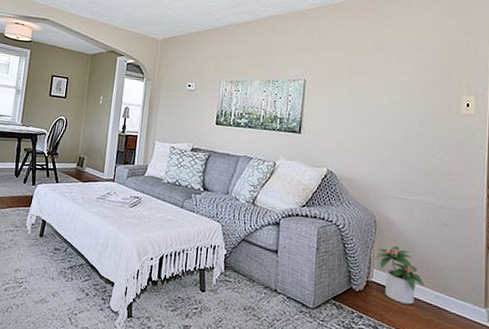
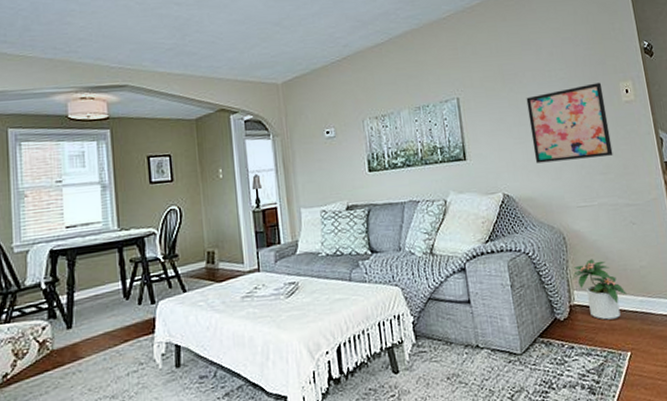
wall art: none [363,91,444,160] -> present [526,82,613,164]

